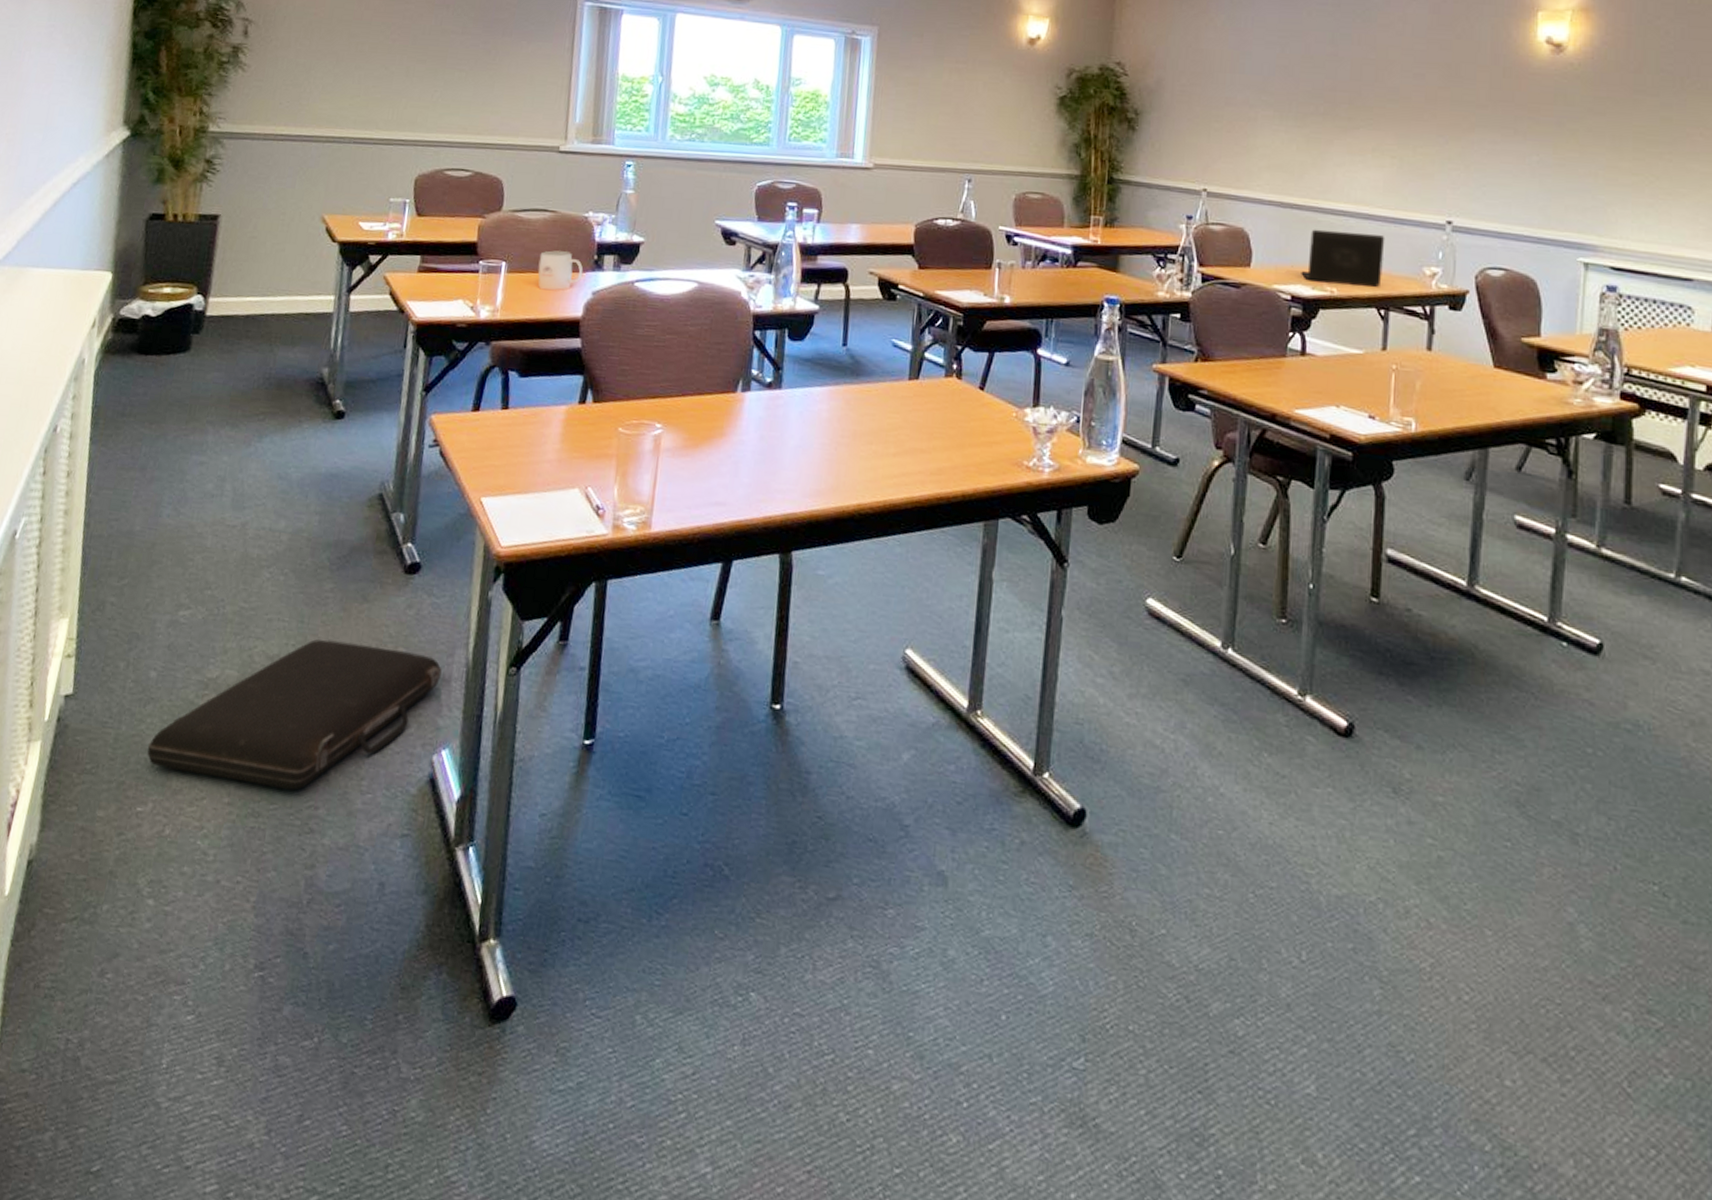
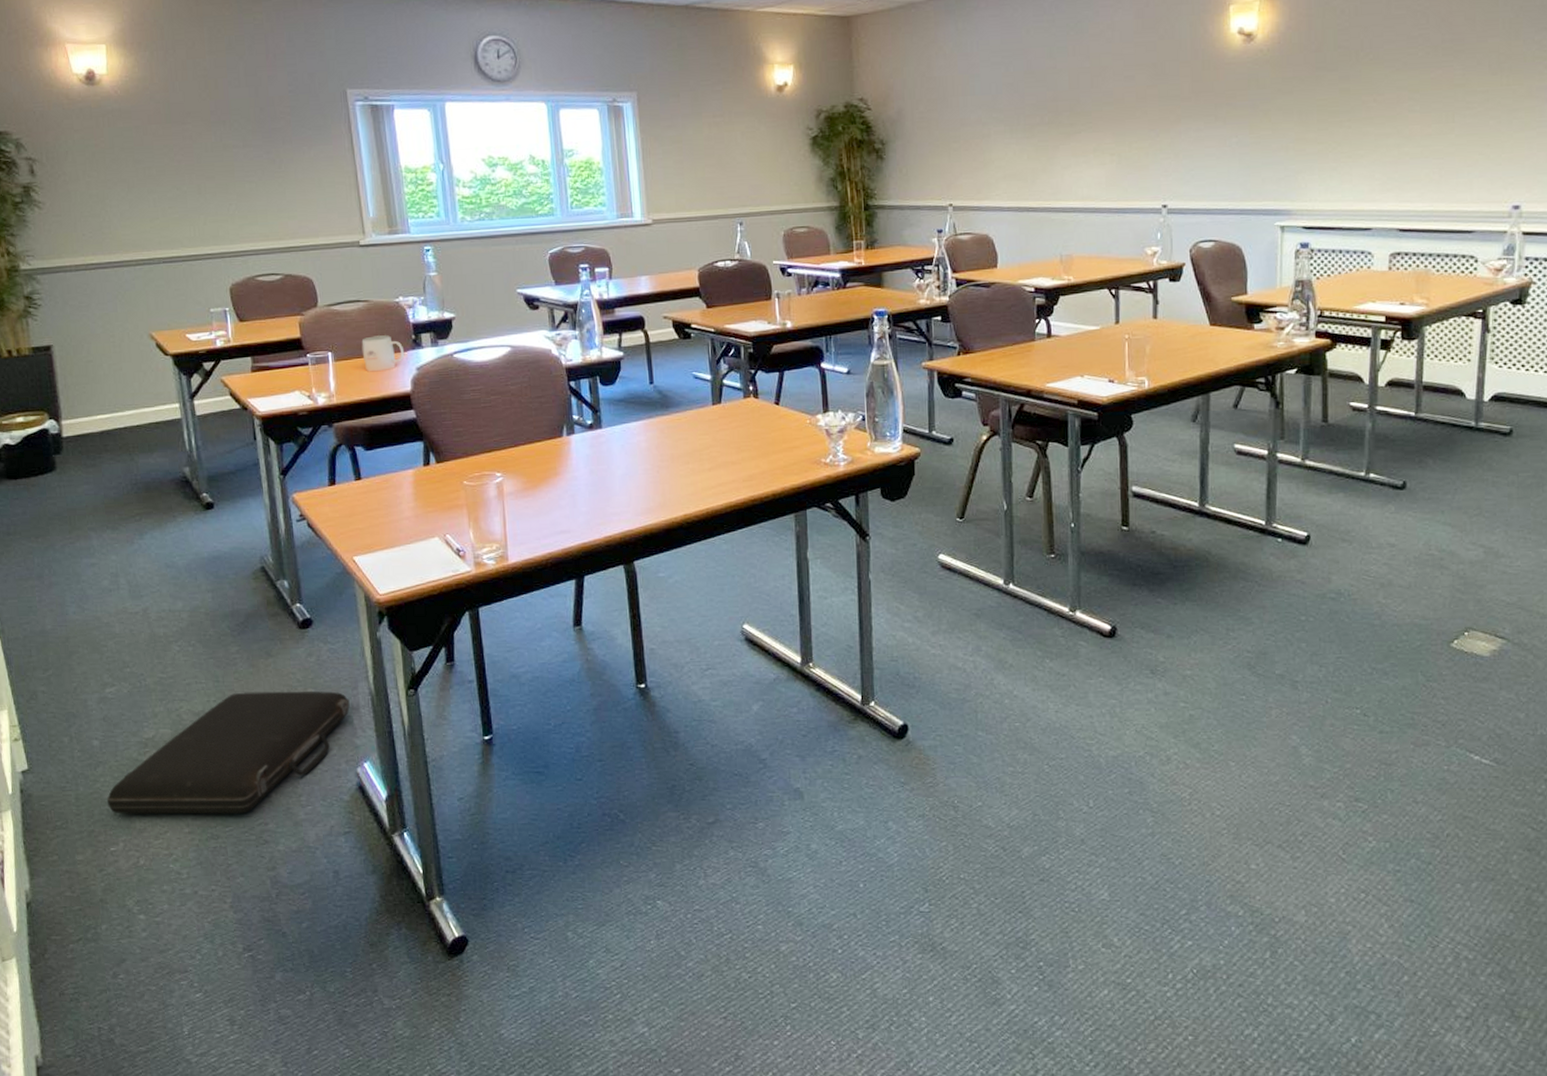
laptop: present [1301,229,1385,287] -> none [1041,225,1111,273]

